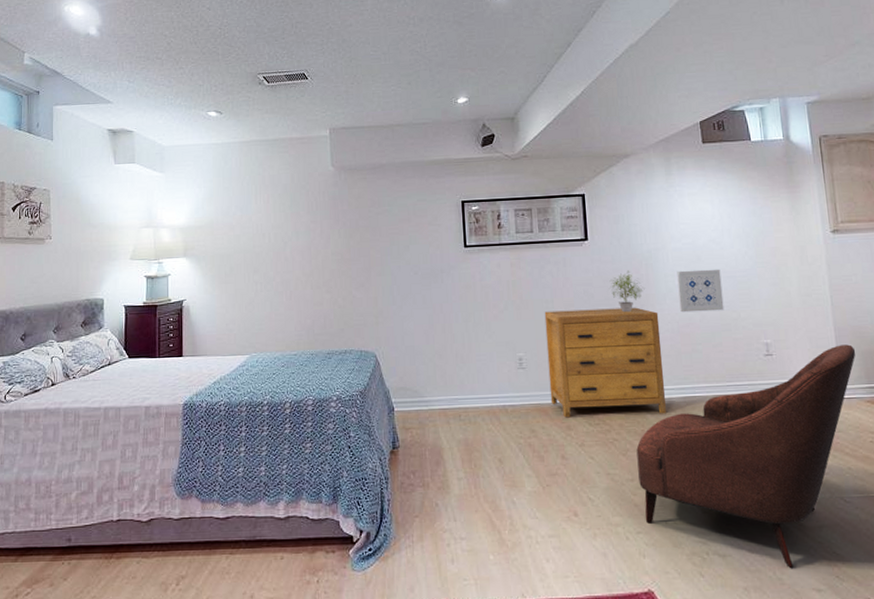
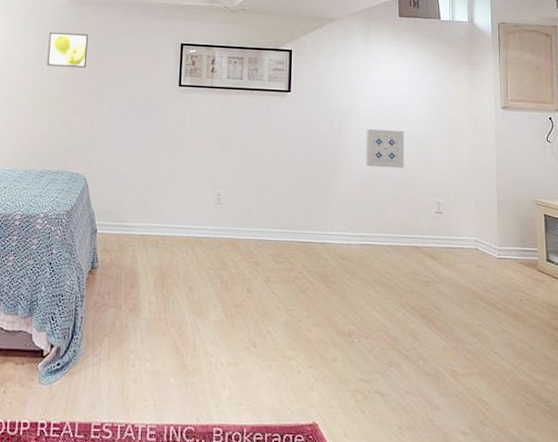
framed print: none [319,202,362,241] -> present [47,32,88,68]
dresser: present [544,307,666,418] -> none [242,153,347,258]
potted plant: present [609,270,645,313] -> none [306,123,337,162]
armchair: present [636,344,855,569] -> none [315,209,513,412]

